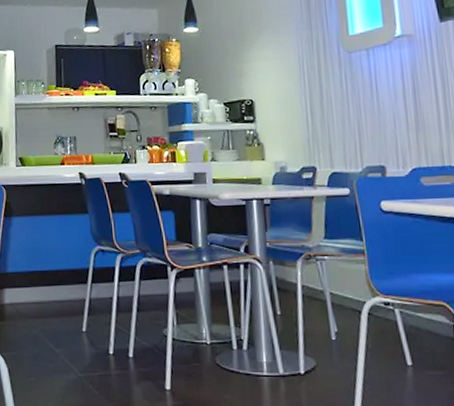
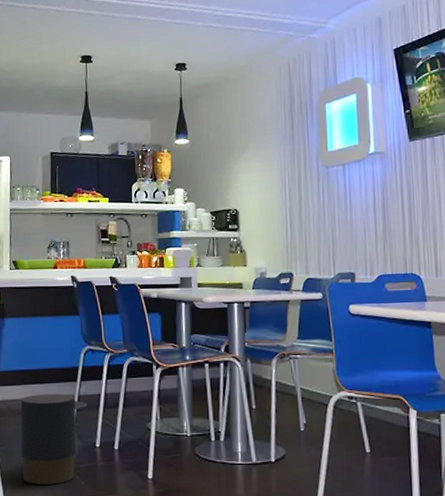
trash can: none [29,297,100,394] -> present [20,394,88,485]

